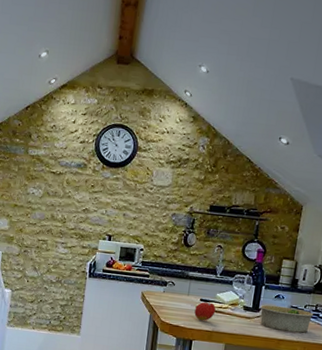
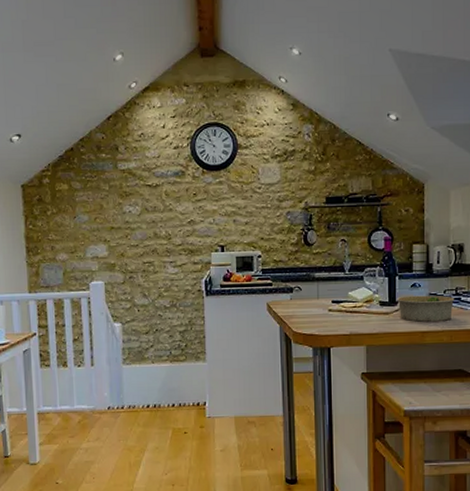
fruit: present [194,300,216,321] -> none [328,300,350,325]

